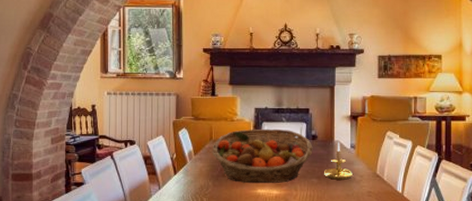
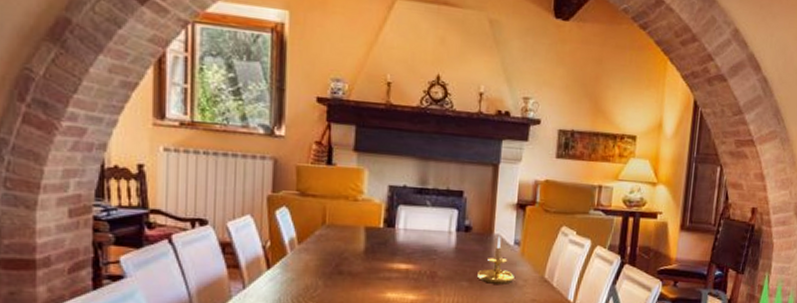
fruit basket: present [212,128,313,184] -> none [324,213,465,286]

